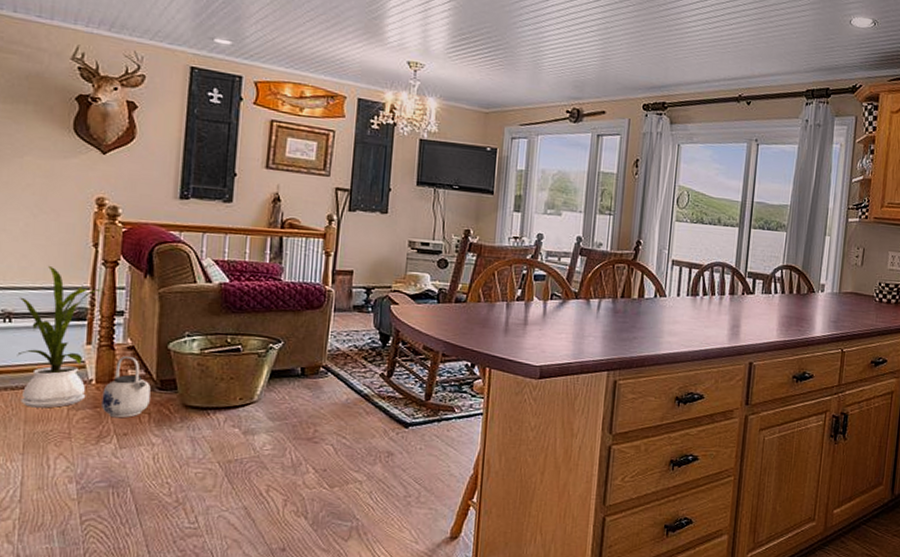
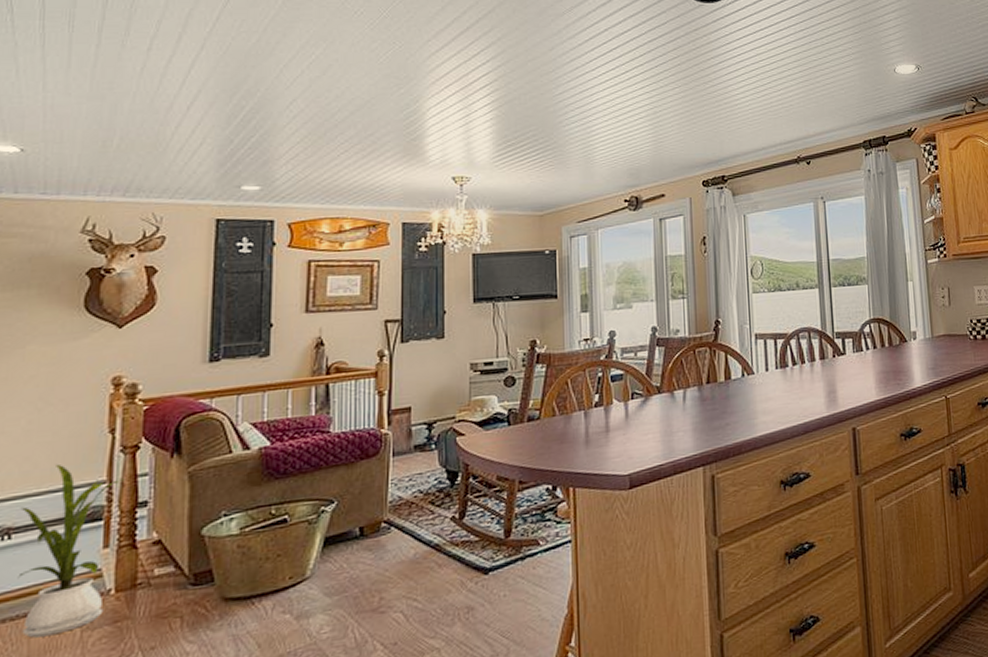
teapot: present [101,355,151,418] -> none [123,552,182,631]

